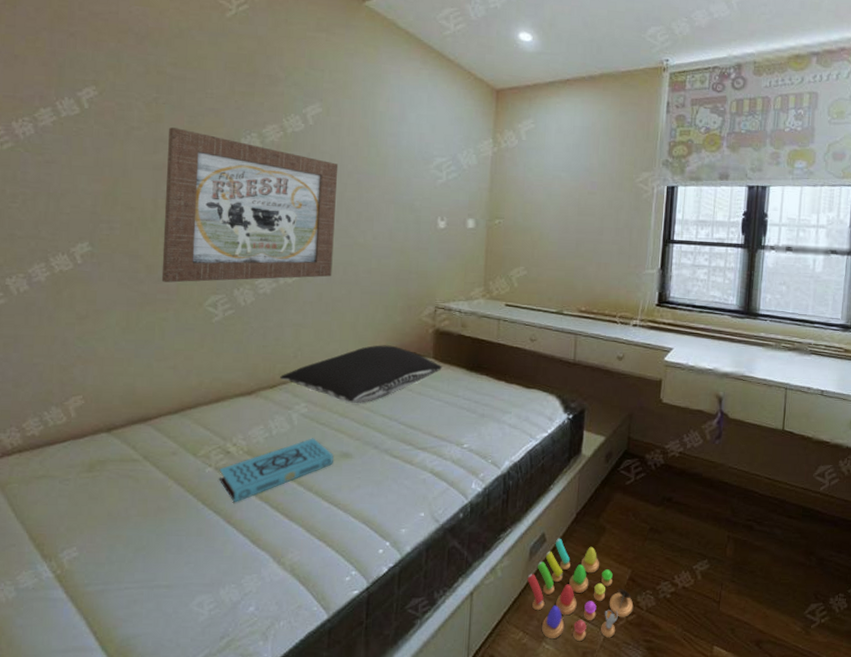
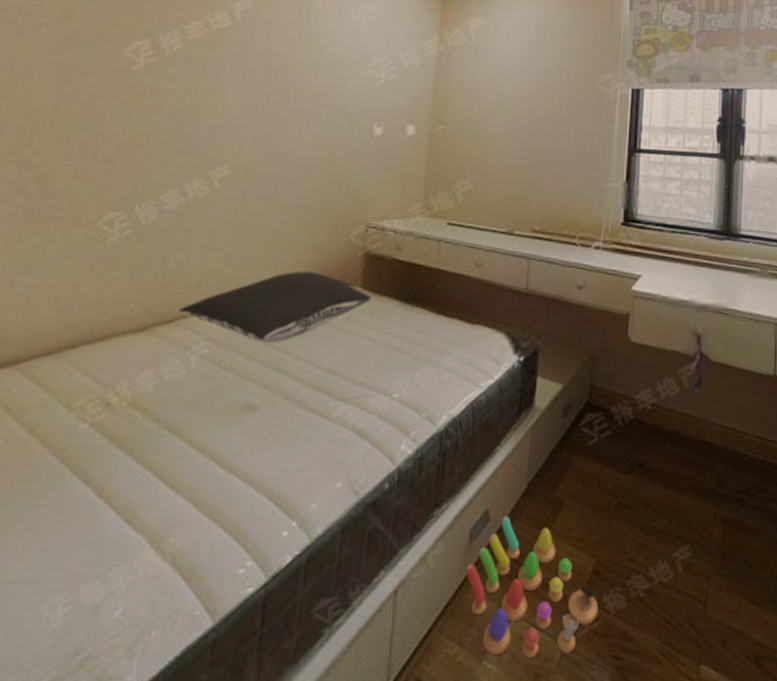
wall art: present [161,127,339,283] -> none [52,24,266,197]
book: present [218,438,334,503] -> none [93,386,236,470]

